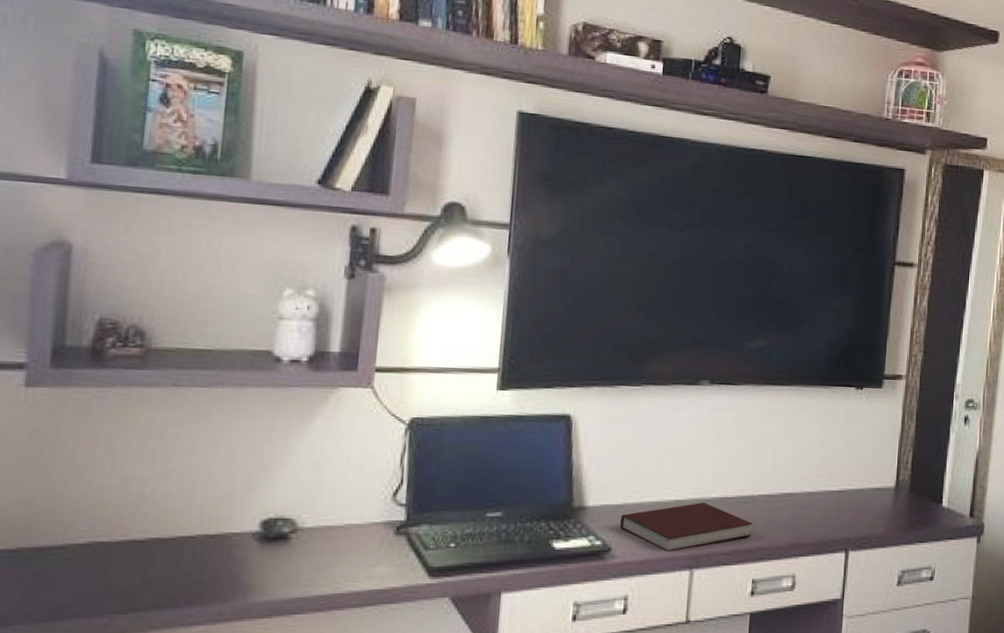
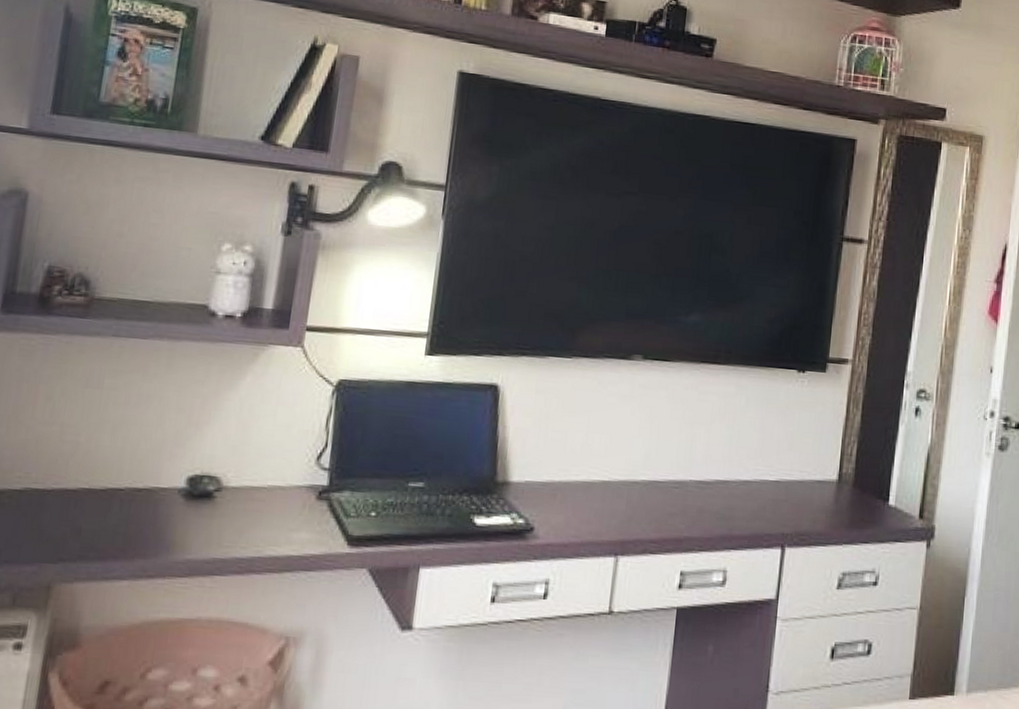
notebook: present [619,502,752,552] -> none [543,484,683,536]

